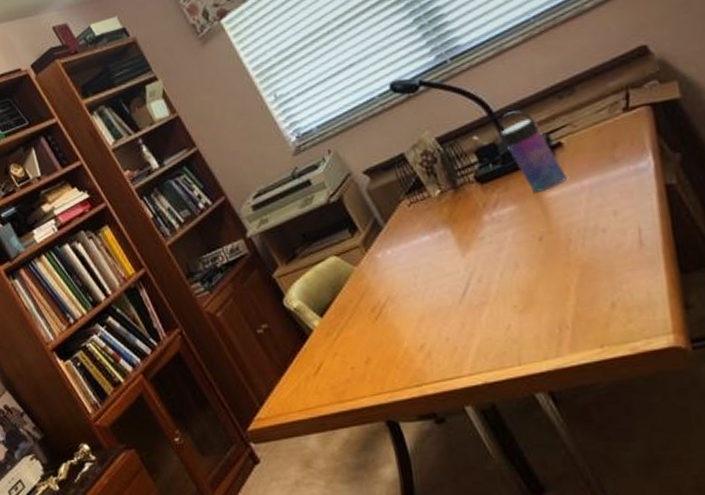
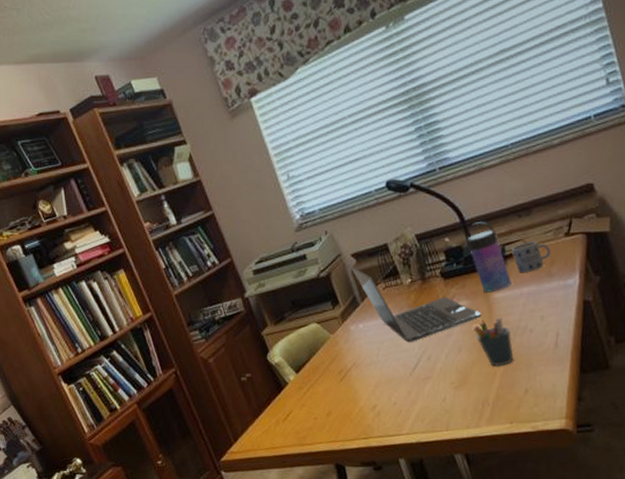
laptop: none [365,185,537,265] -> present [351,267,482,343]
pen holder: none [529,219,588,280] -> present [473,317,514,367]
mug: none [558,123,610,164] -> present [511,241,551,273]

